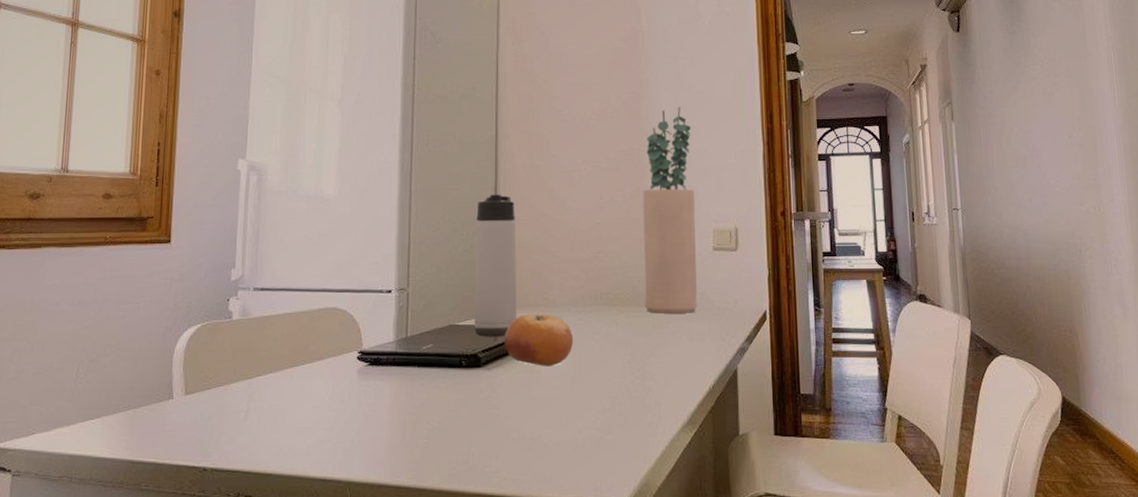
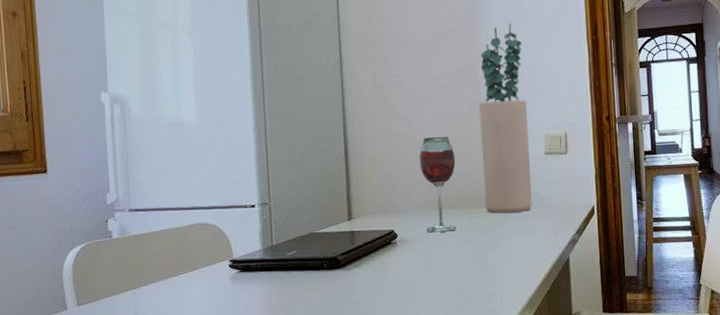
thermos bottle: present [474,194,517,337] -> none [327,113,370,242]
fruit: present [504,314,574,366] -> none [360,219,423,265]
wineglass: none [574,225,614,332] -> present [419,137,456,233]

